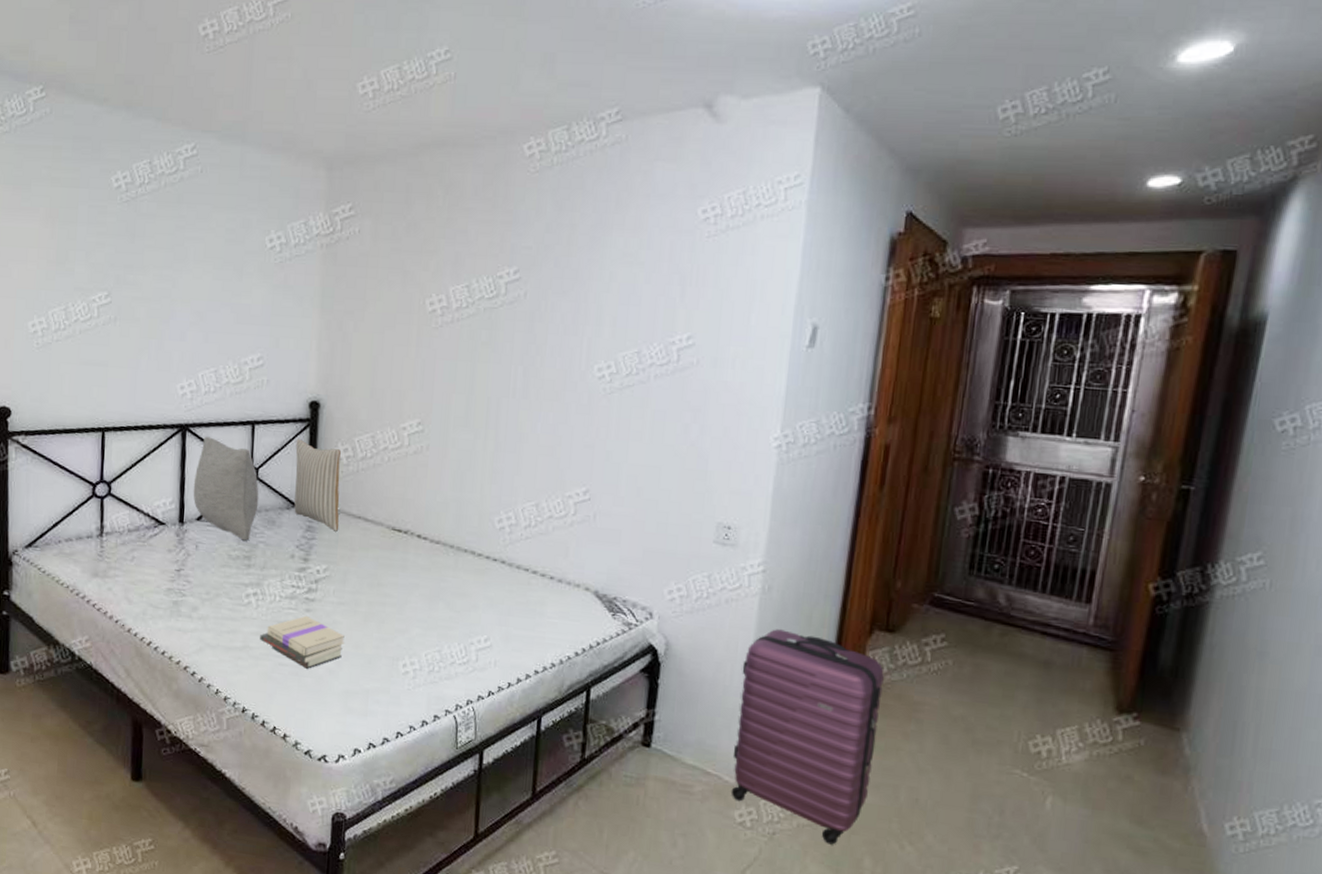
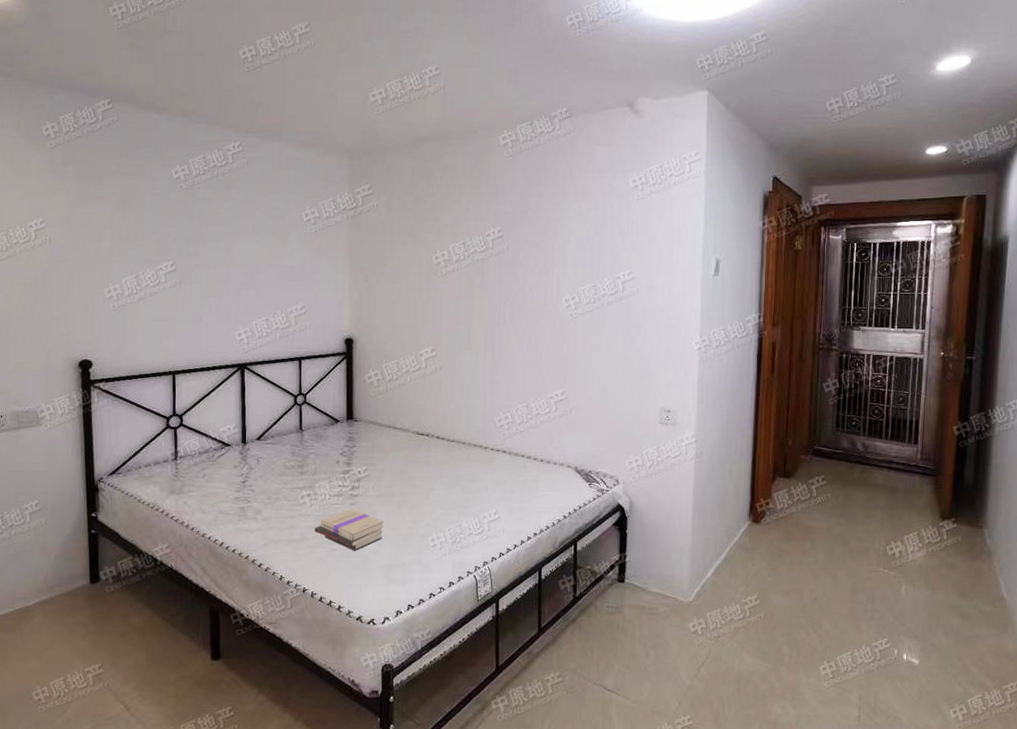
pillow: present [193,436,259,541] -> none [253,372,308,453]
pillow: present [294,439,341,532] -> none [336,369,374,439]
suitcase: present [731,629,884,845] -> none [685,483,785,640]

